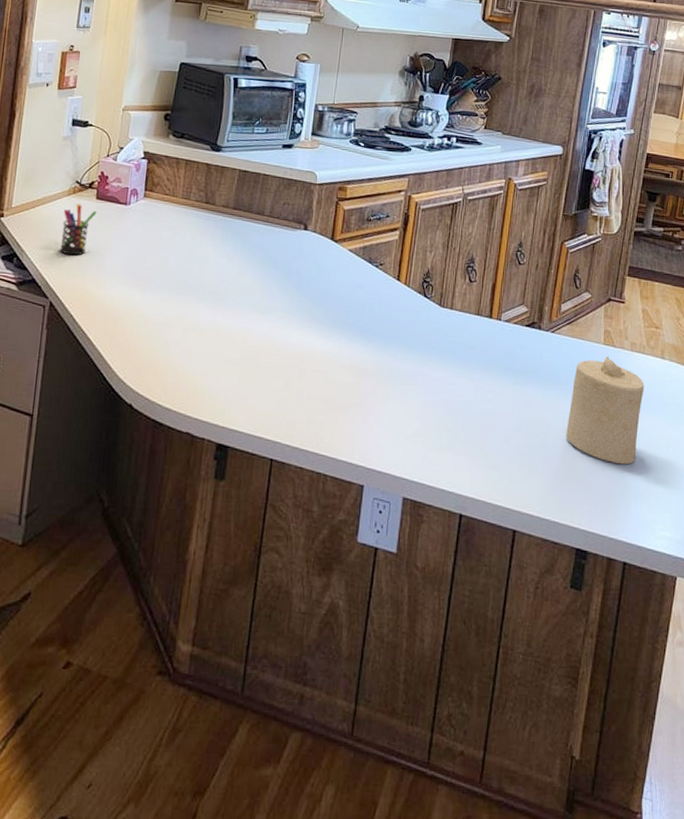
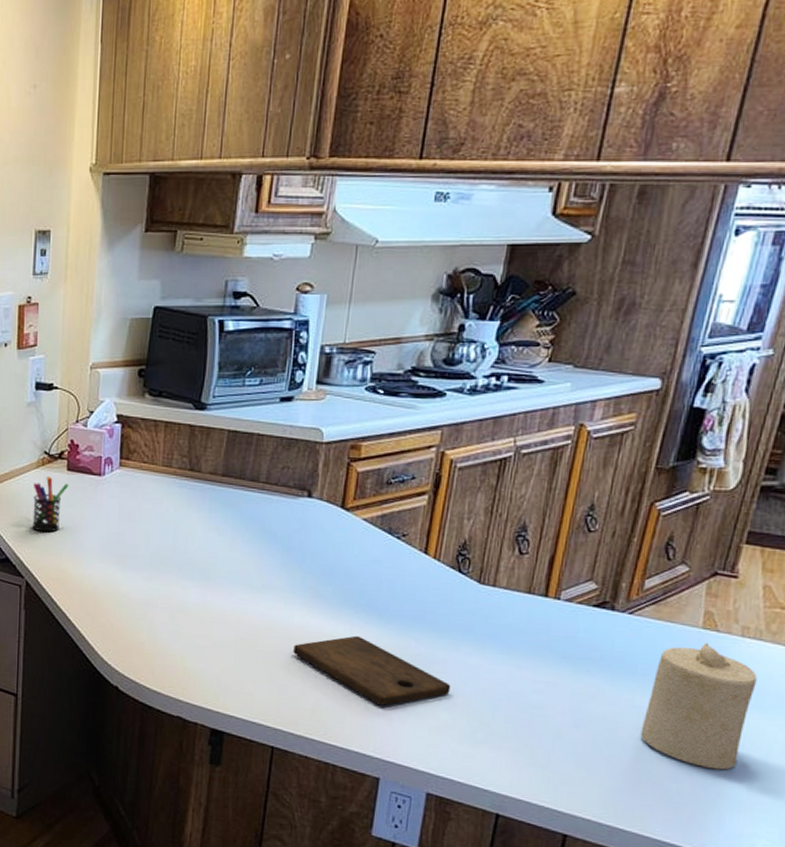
cutting board: none [291,352,421,417] -> present [293,635,451,706]

